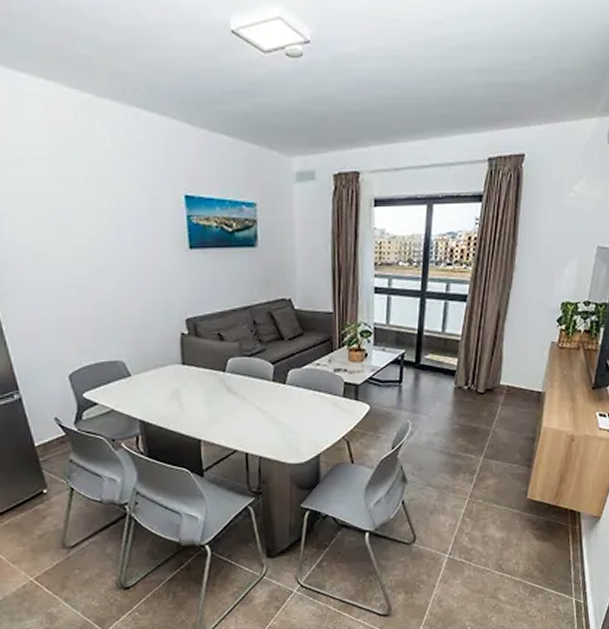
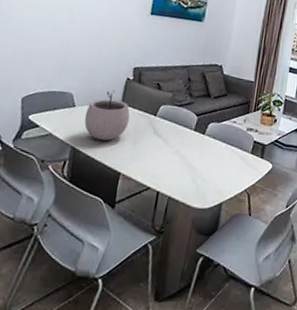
plant pot: none [144,349,197,408] -> present [84,90,130,141]

